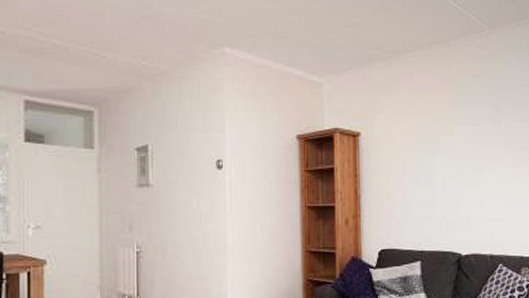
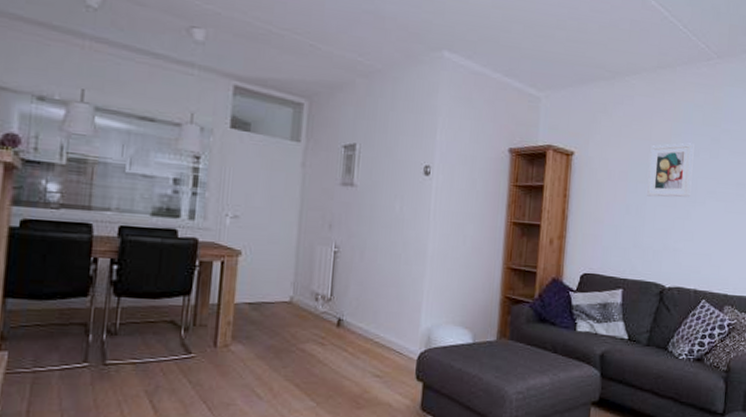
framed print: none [434,113,477,169] -> present [647,143,695,198]

